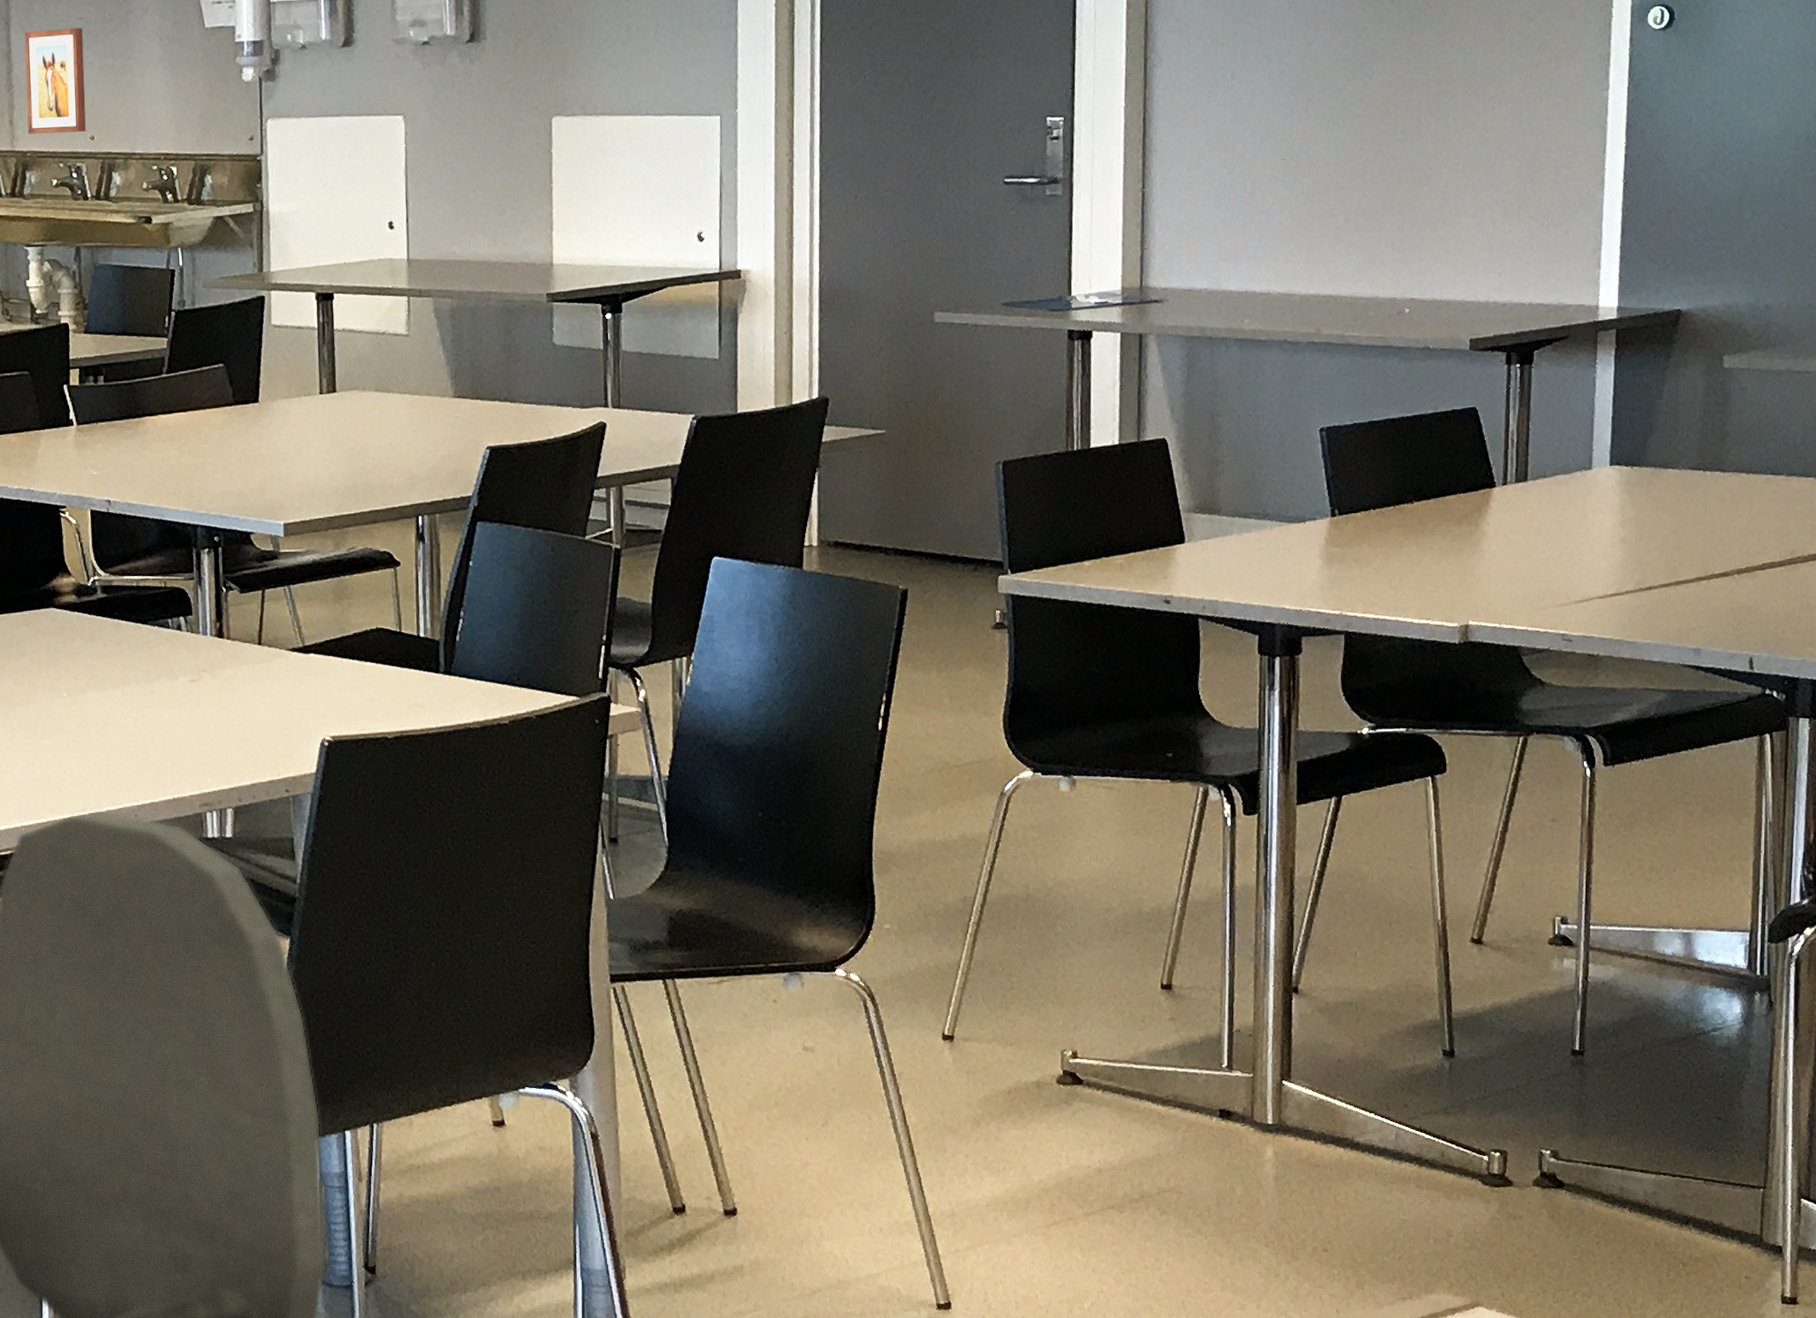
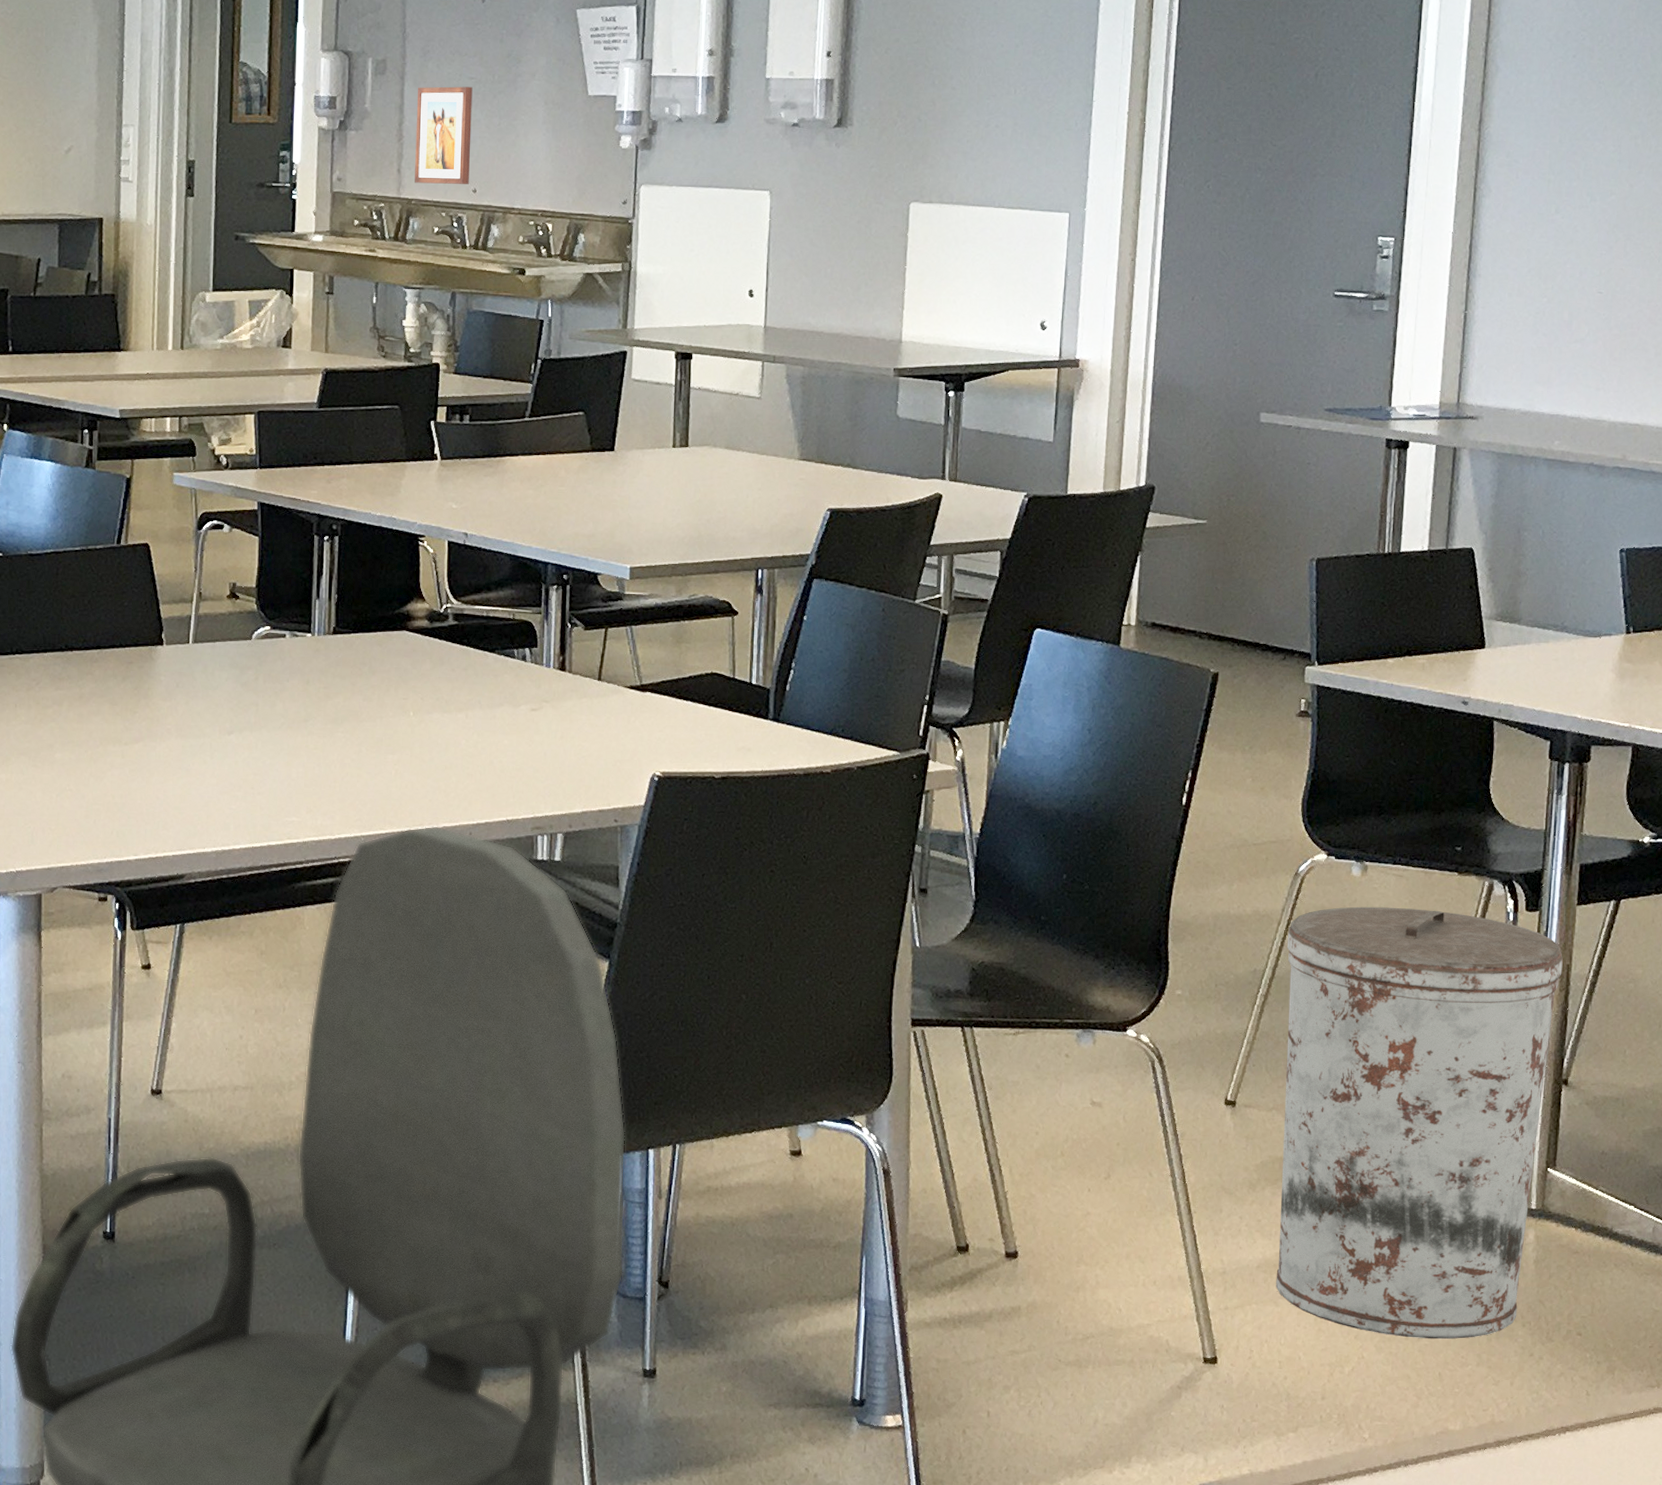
trash can: none [996,821,1286,1267] -> present [1276,906,1563,1340]

